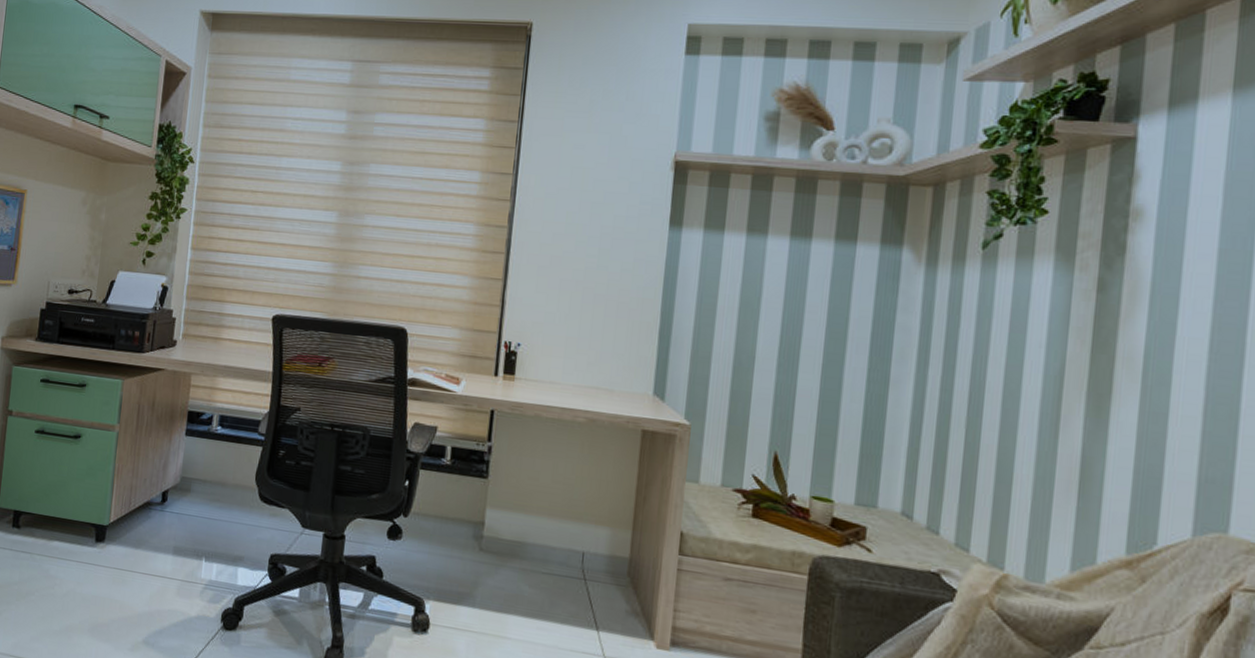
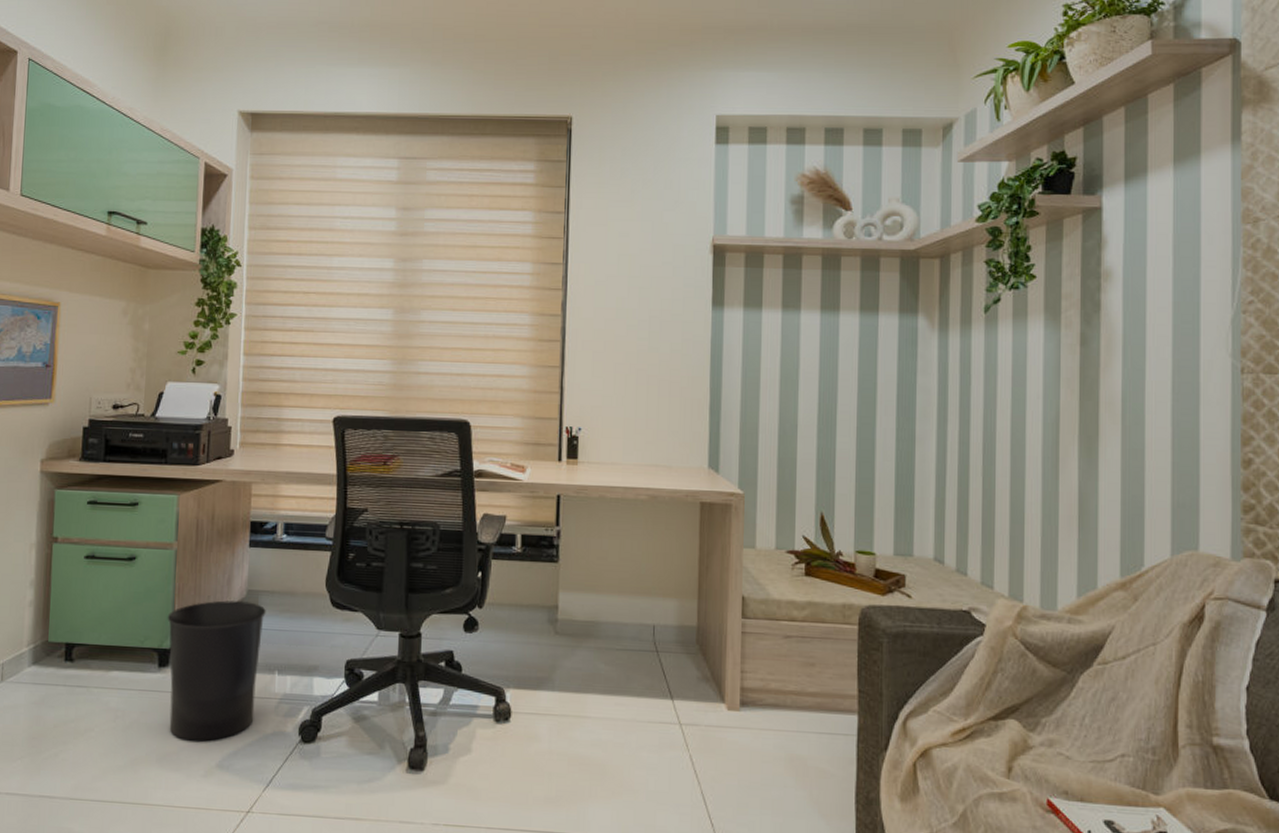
waste bin: none [101,484,198,617] -> present [167,600,266,742]

